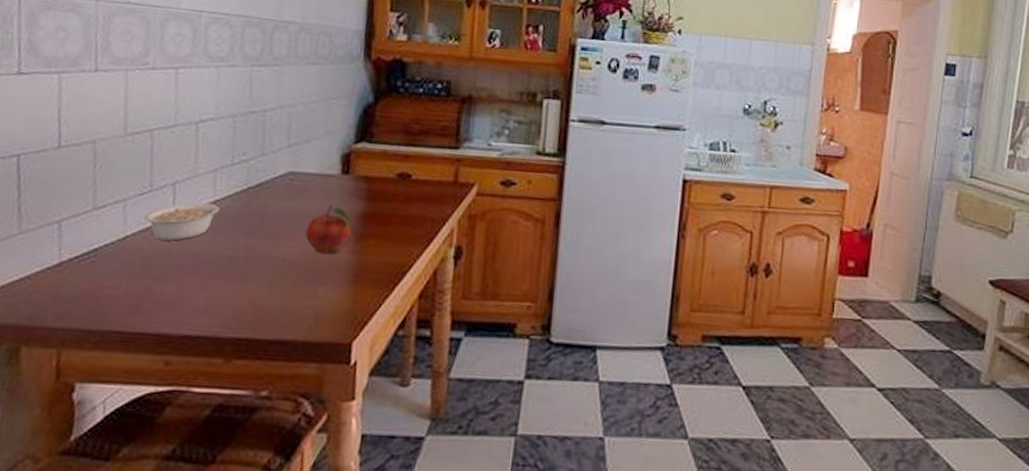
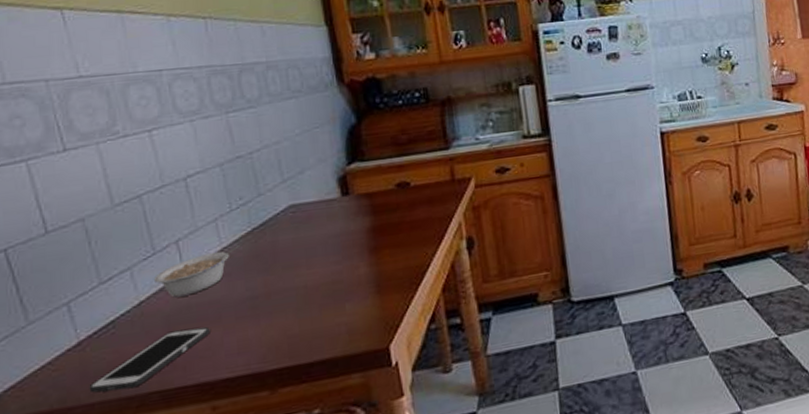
cell phone: none [56,273,183,323] -> present [89,327,210,393]
fruit: present [305,205,351,255] -> none [320,227,364,274]

